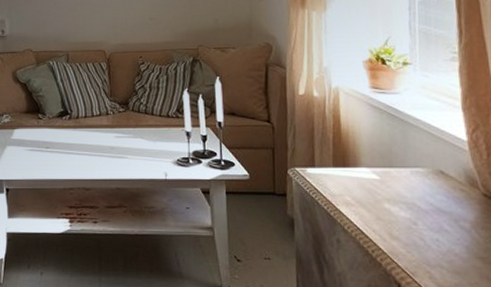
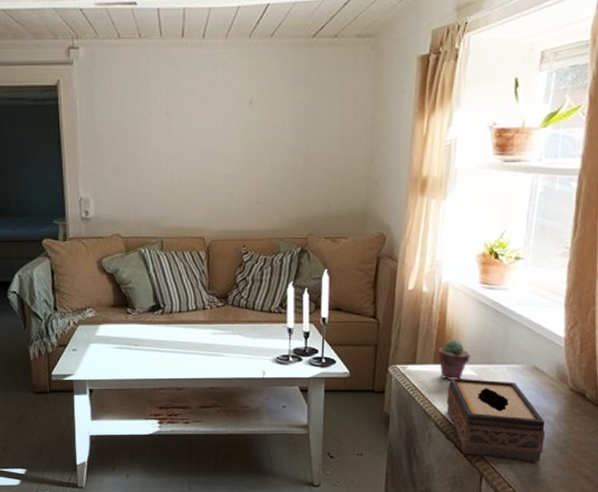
potted succulent: none [336,143,371,184] -> present [438,340,471,380]
tissue box: none [350,181,464,272] -> present [446,377,546,462]

